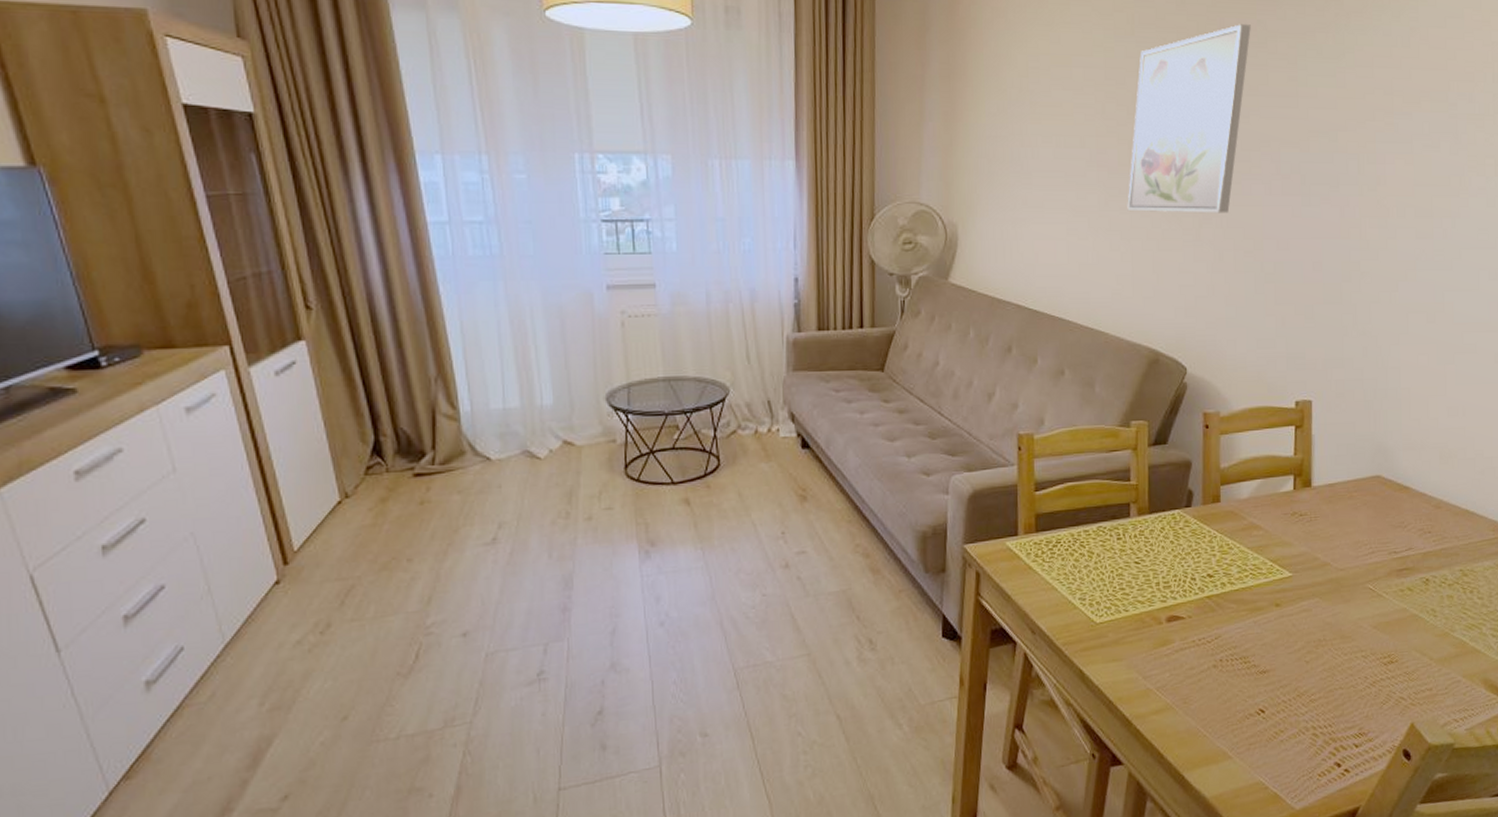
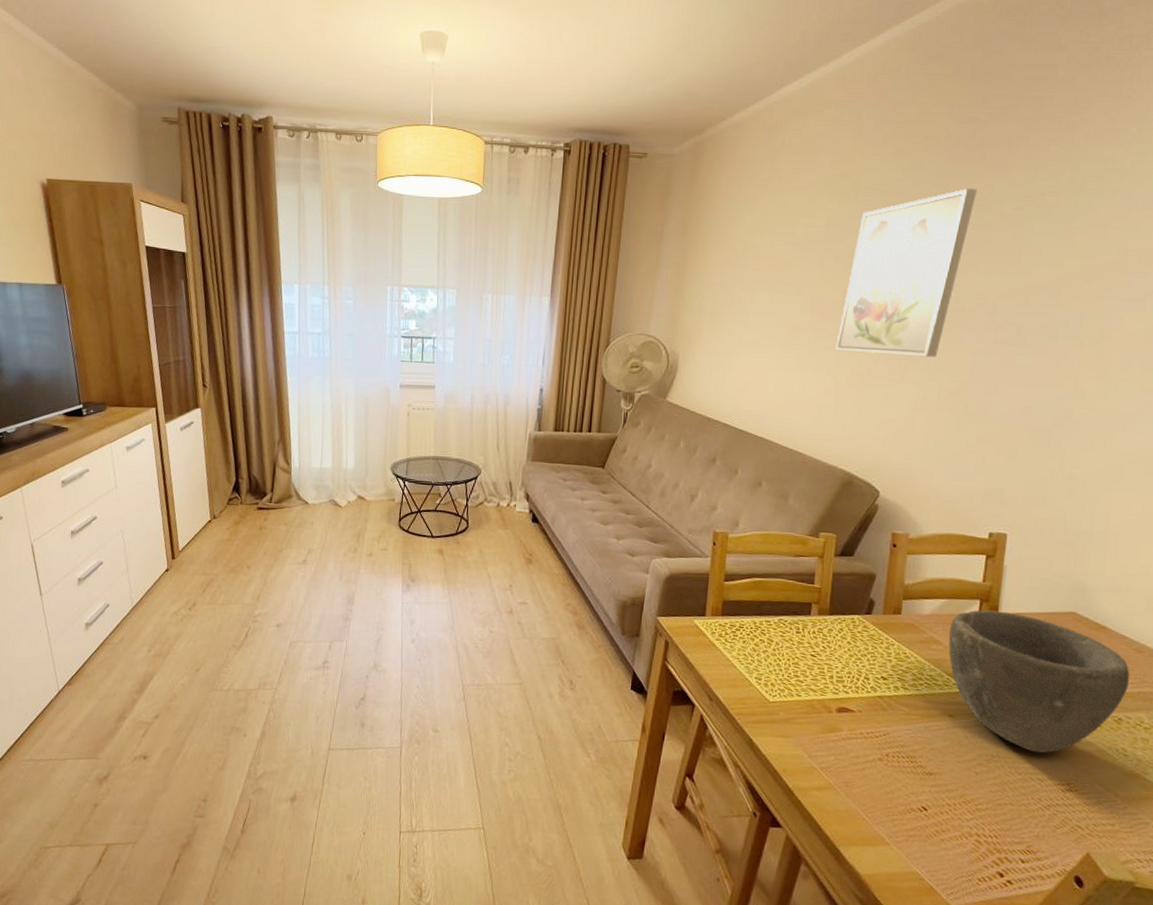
bowl: none [1267,484,1432,630] -> present [948,610,1130,753]

